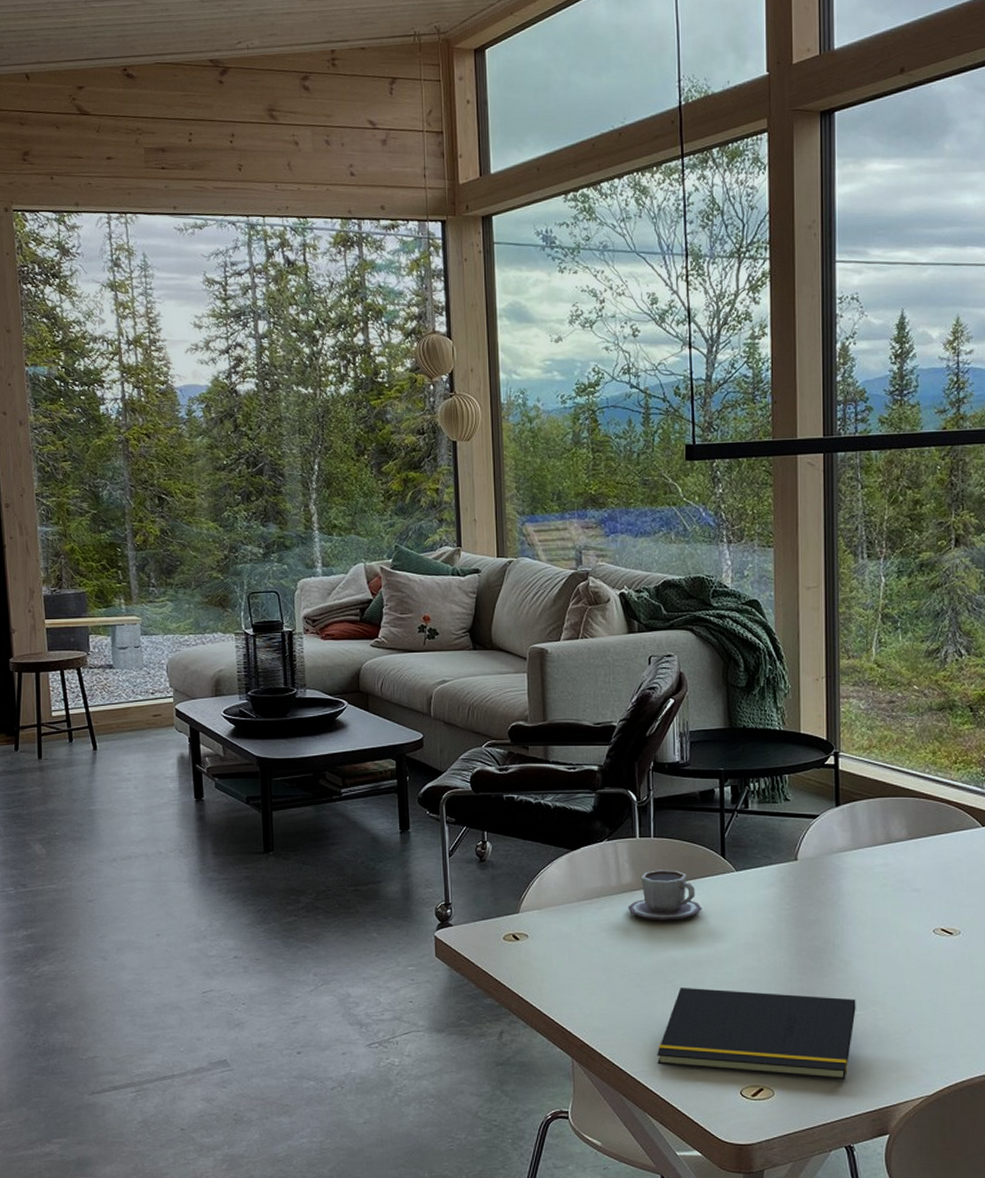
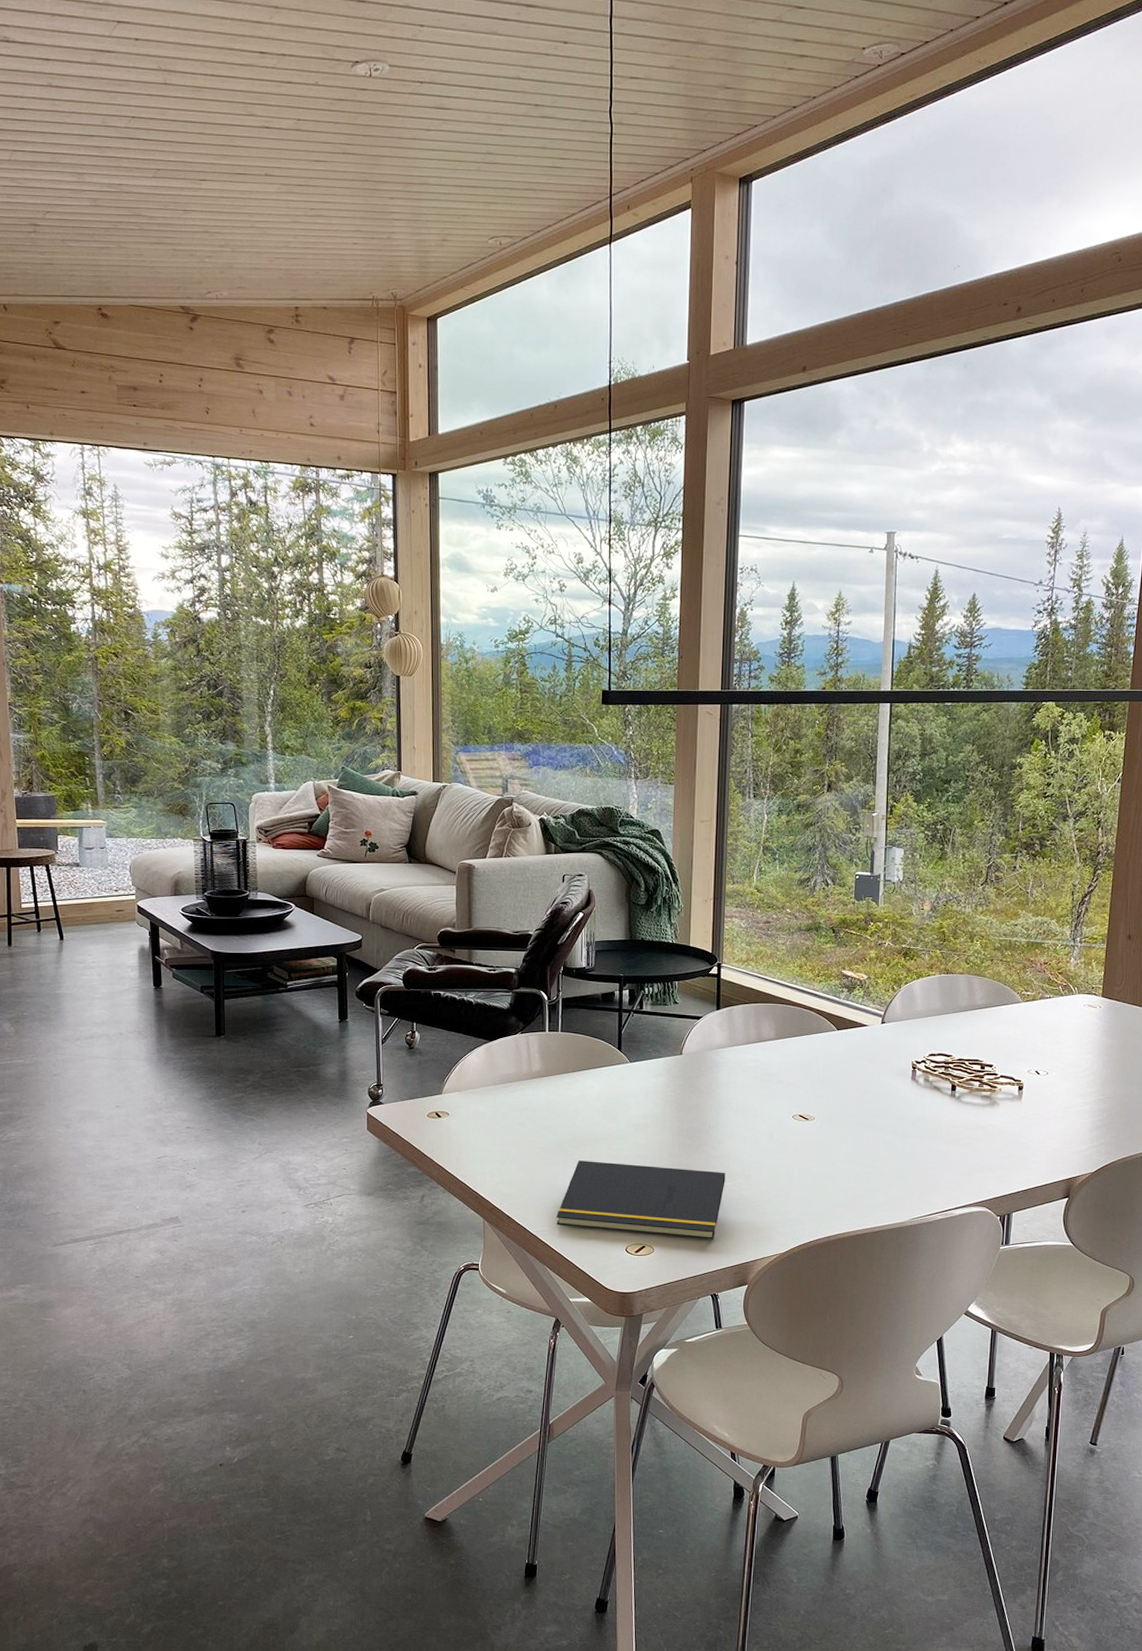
cup: present [628,870,702,920] -> none [536,1060,600,1103]

